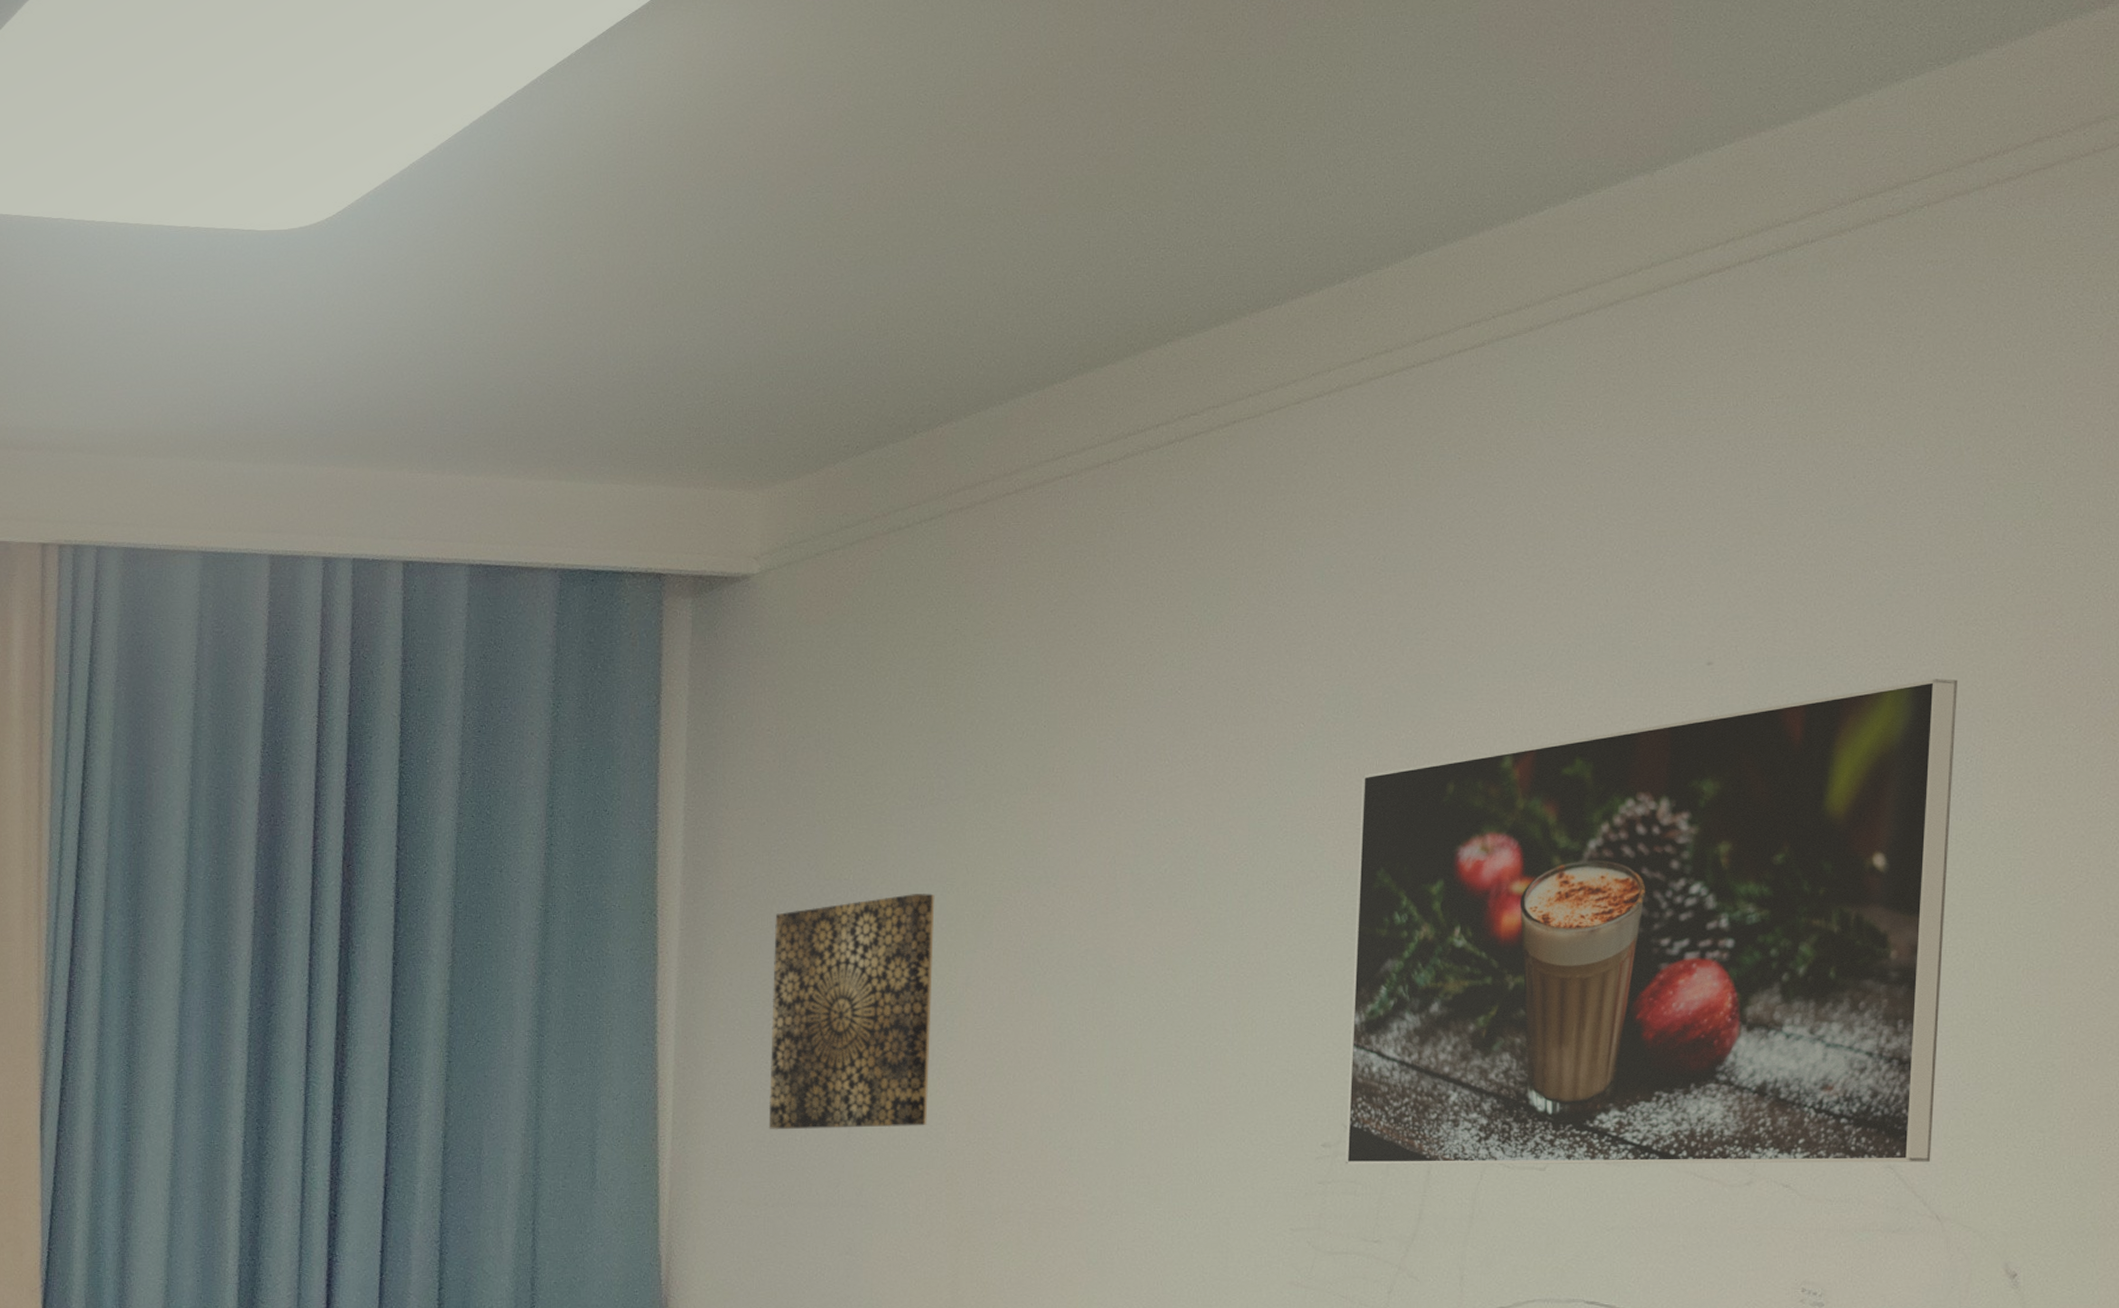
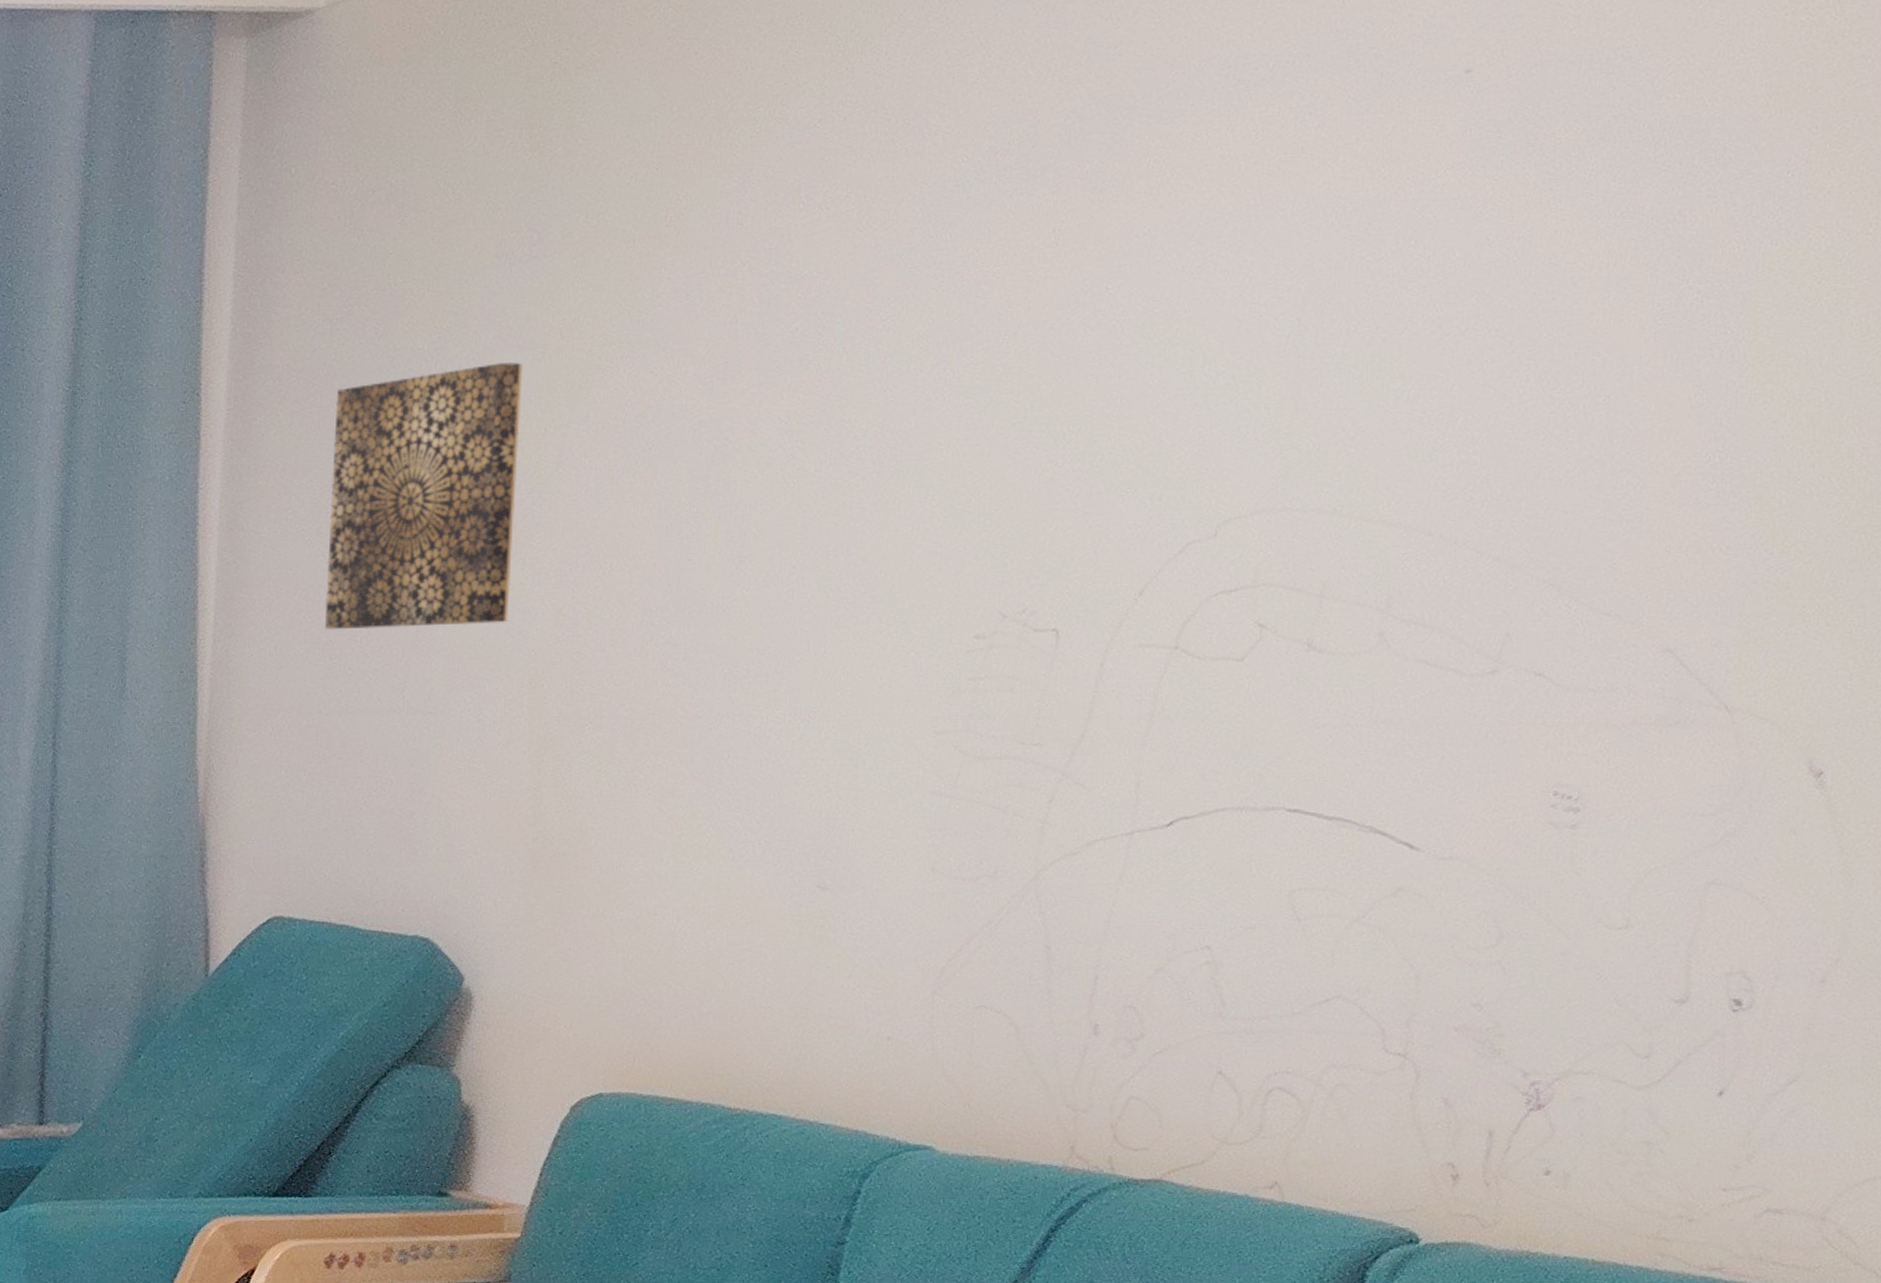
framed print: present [1345,678,1957,1165] -> none [1001,79,1780,659]

